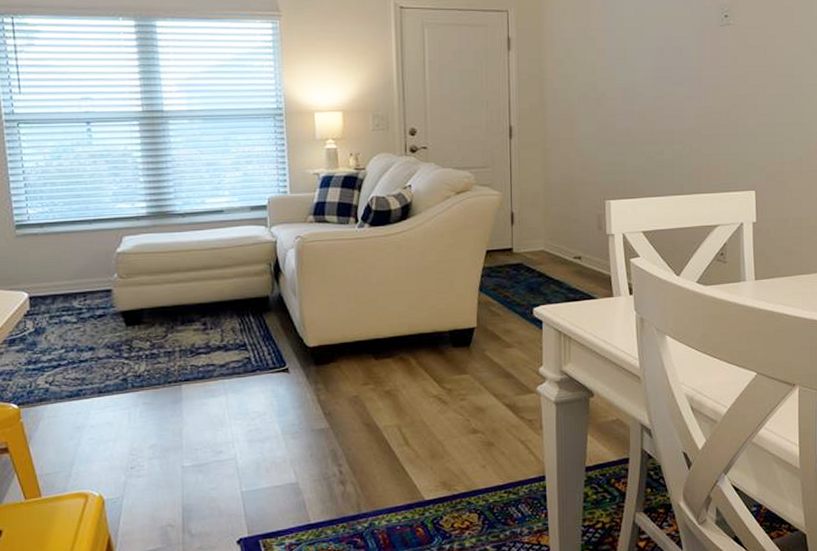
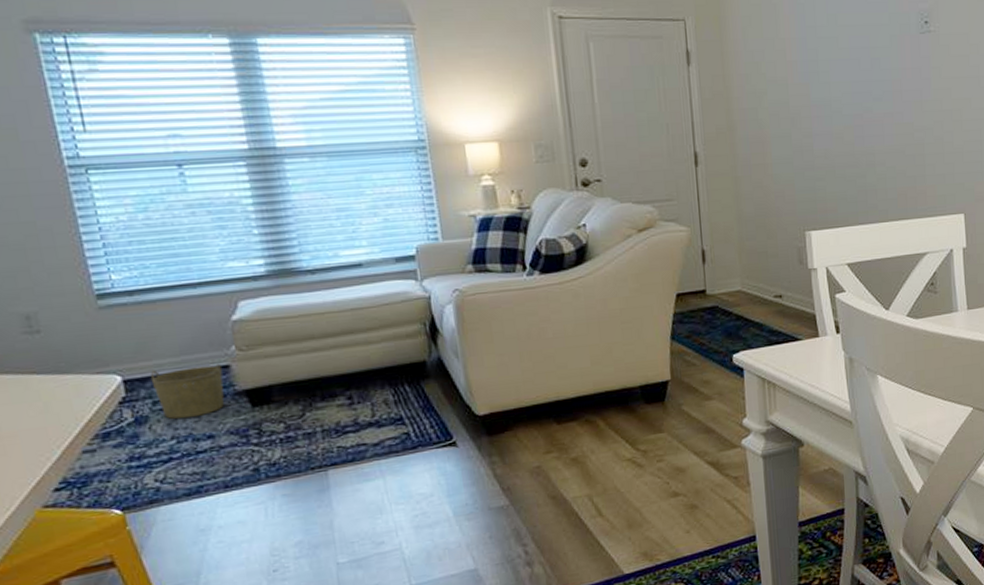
basket: none [50,288,106,332] -> present [150,363,225,419]

